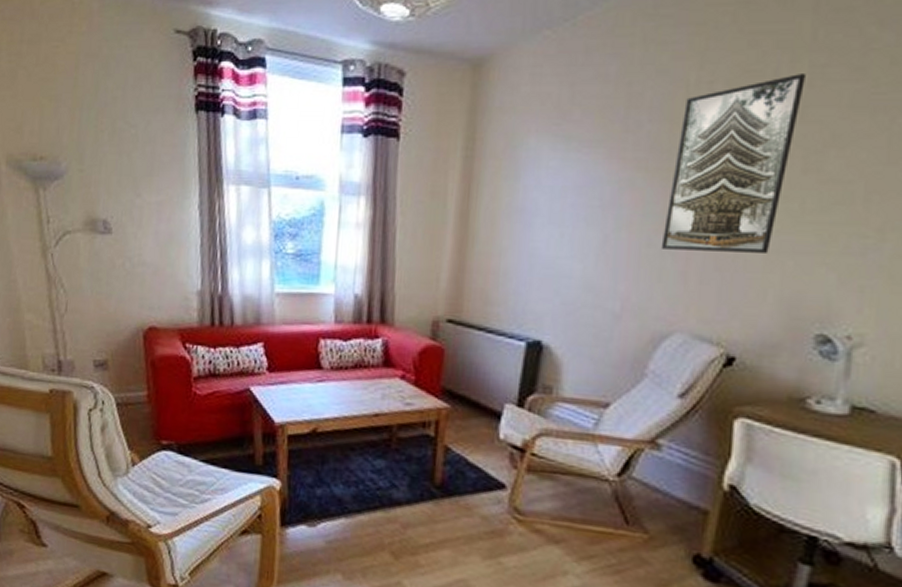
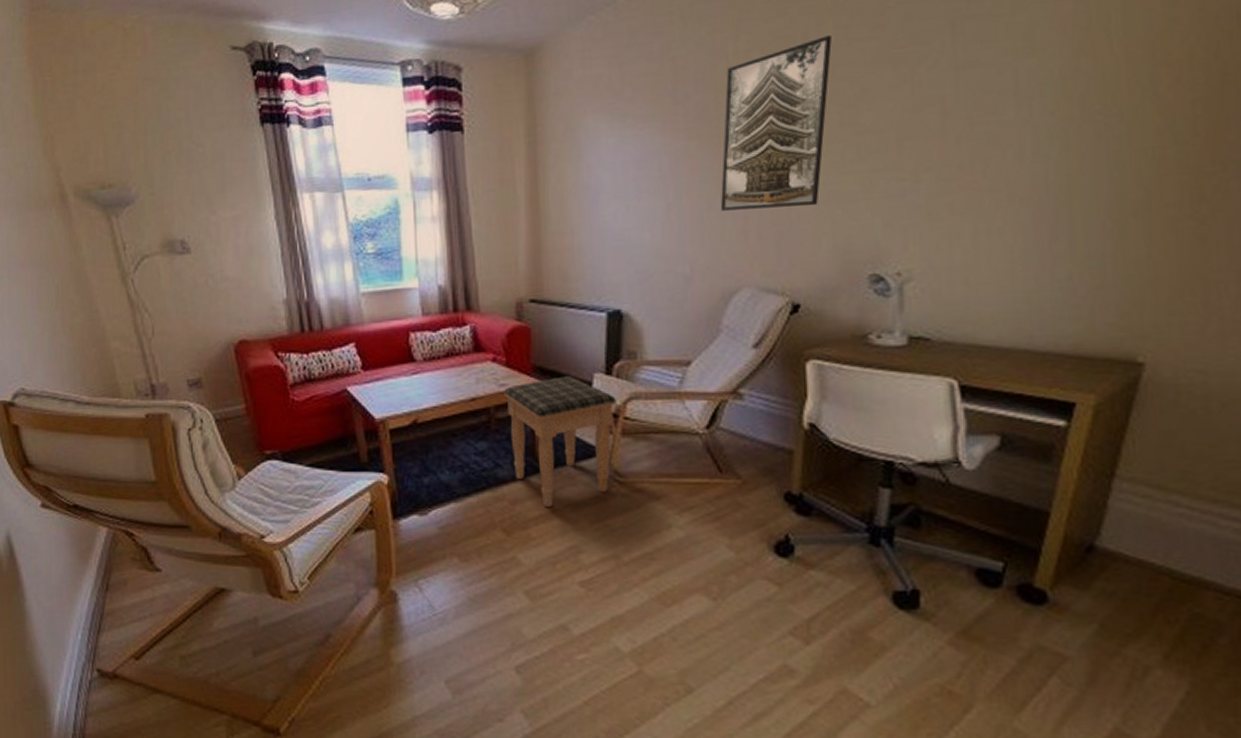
footstool: none [409,403,525,537] -> present [504,376,617,508]

